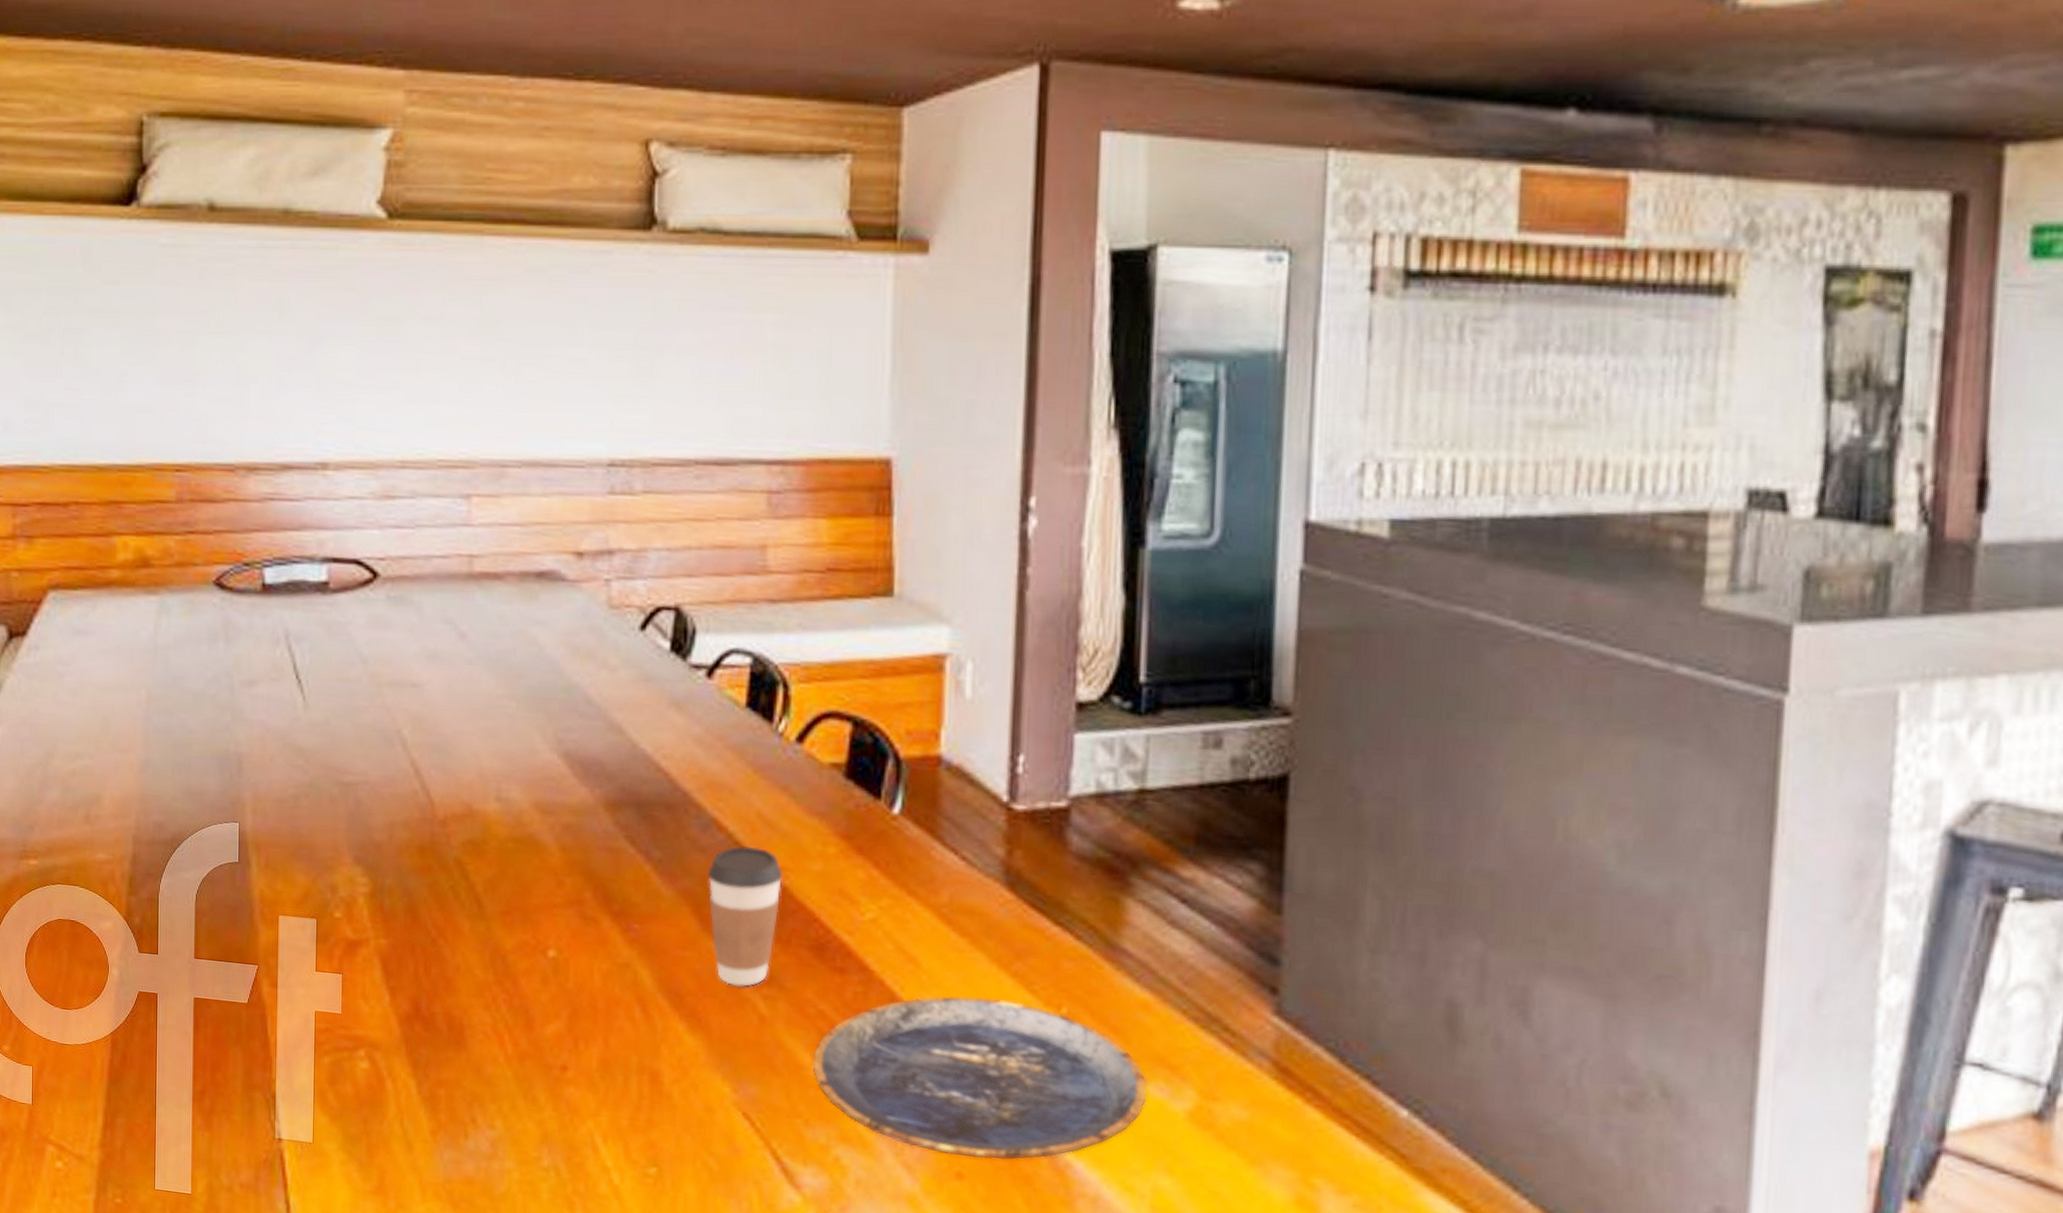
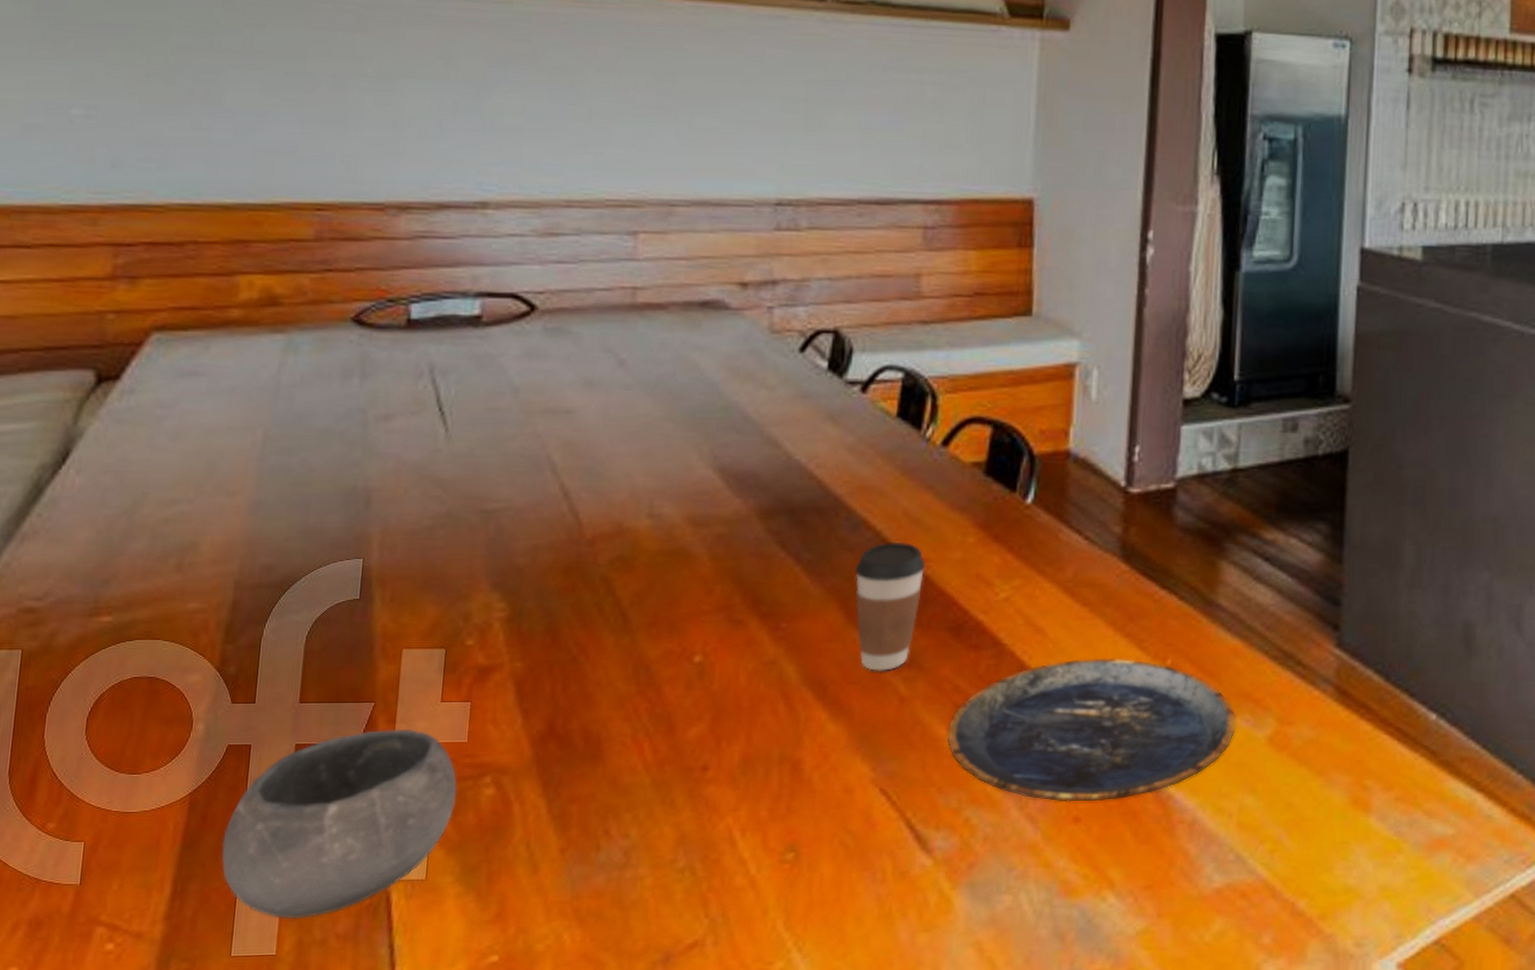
bowl: none [140,992,335,1164] -> present [221,728,457,920]

